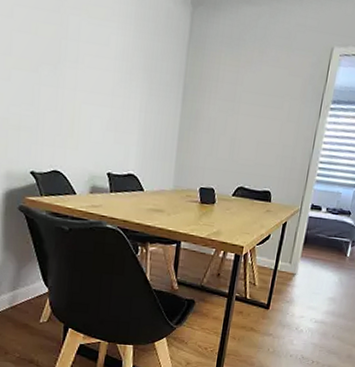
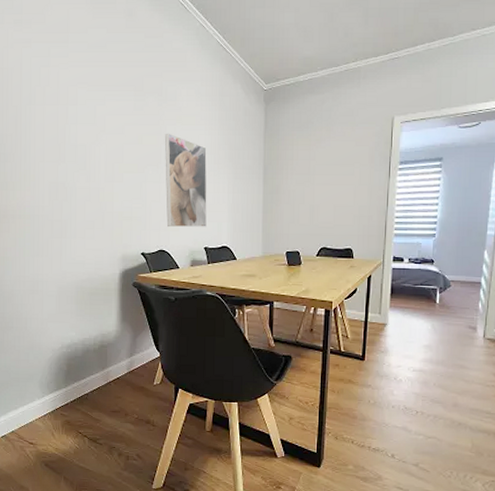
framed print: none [63,25,118,149] -> present [164,133,207,227]

